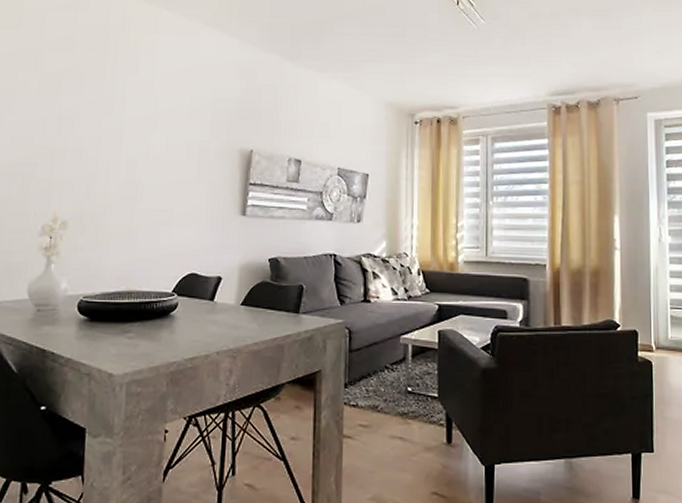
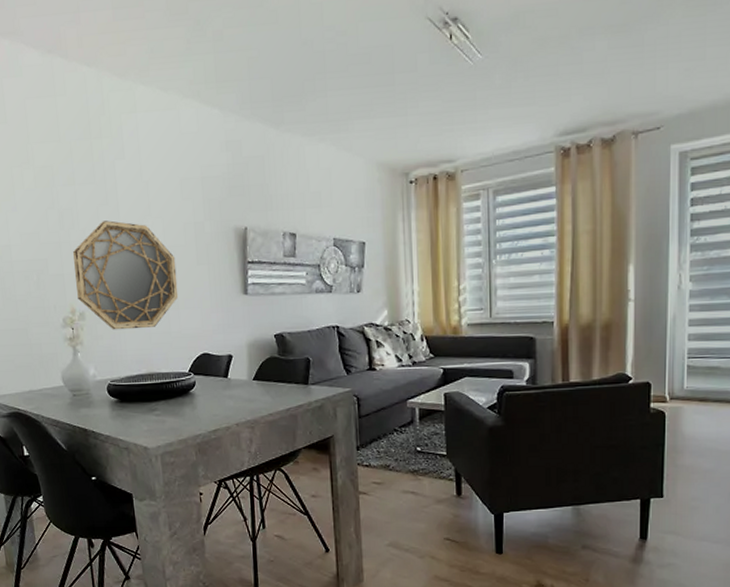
home mirror: none [63,131,175,243] -> present [73,220,179,330]

